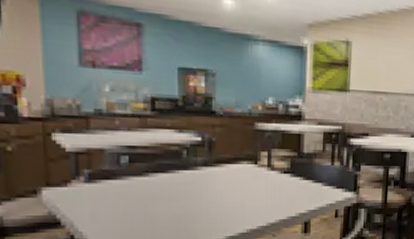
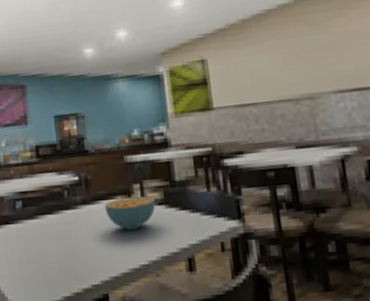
cereal bowl: none [227,163,281,194] -> present [104,196,156,230]

